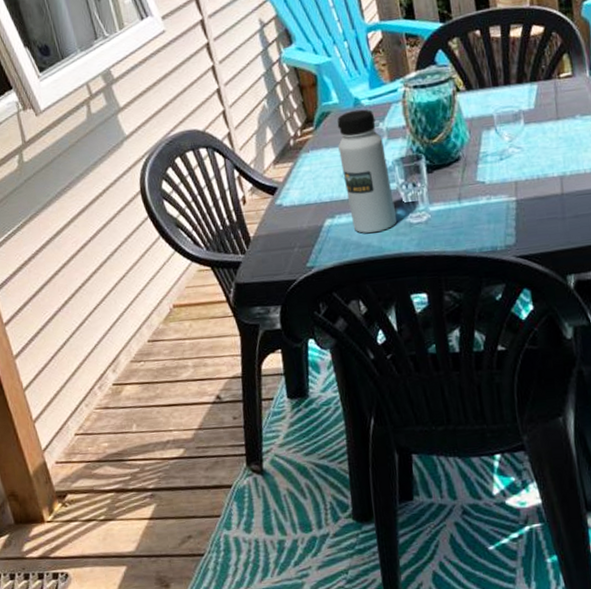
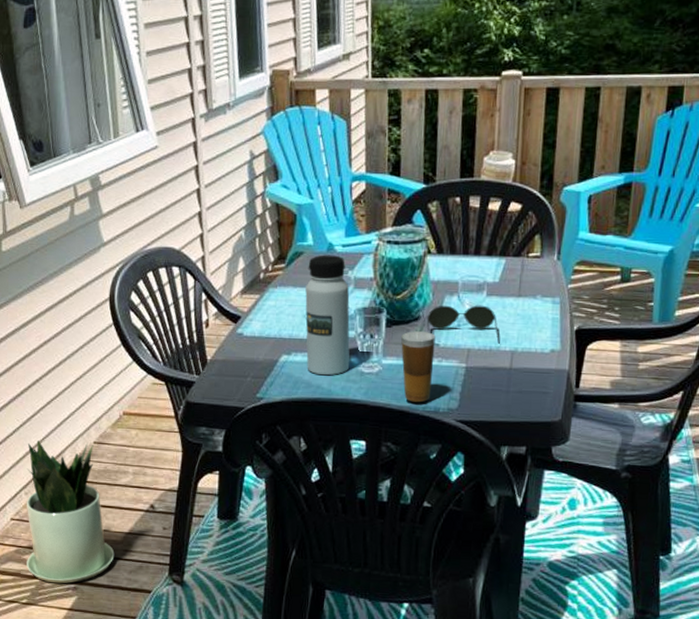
planter: none [81,342,188,494] -> present [26,439,115,584]
beverage cup: none [445,171,486,246] -> present [401,331,436,403]
sunglasses: none [467,134,547,172] -> present [426,305,500,344]

